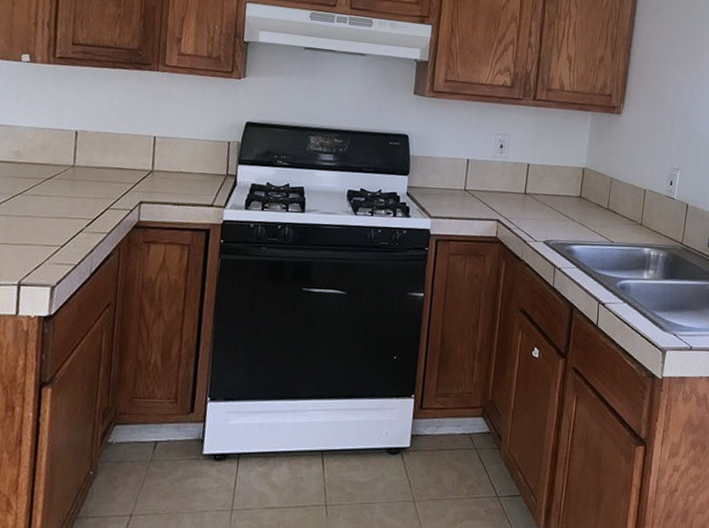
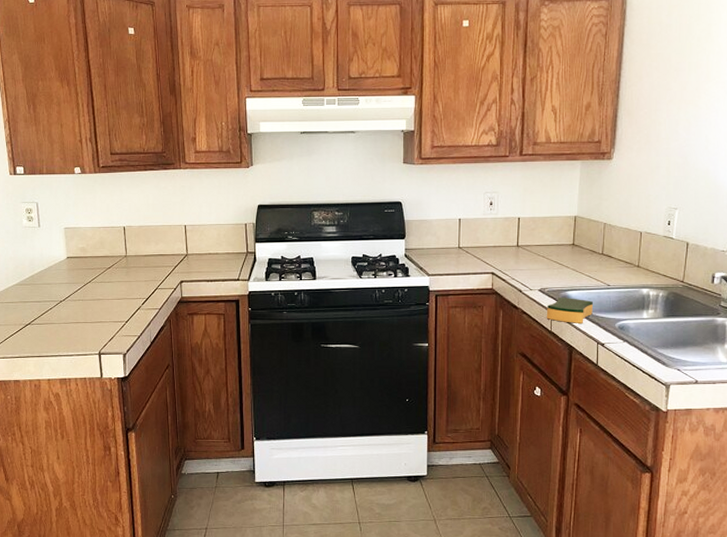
sponge: none [549,251,597,281] -> present [546,298,594,323]

